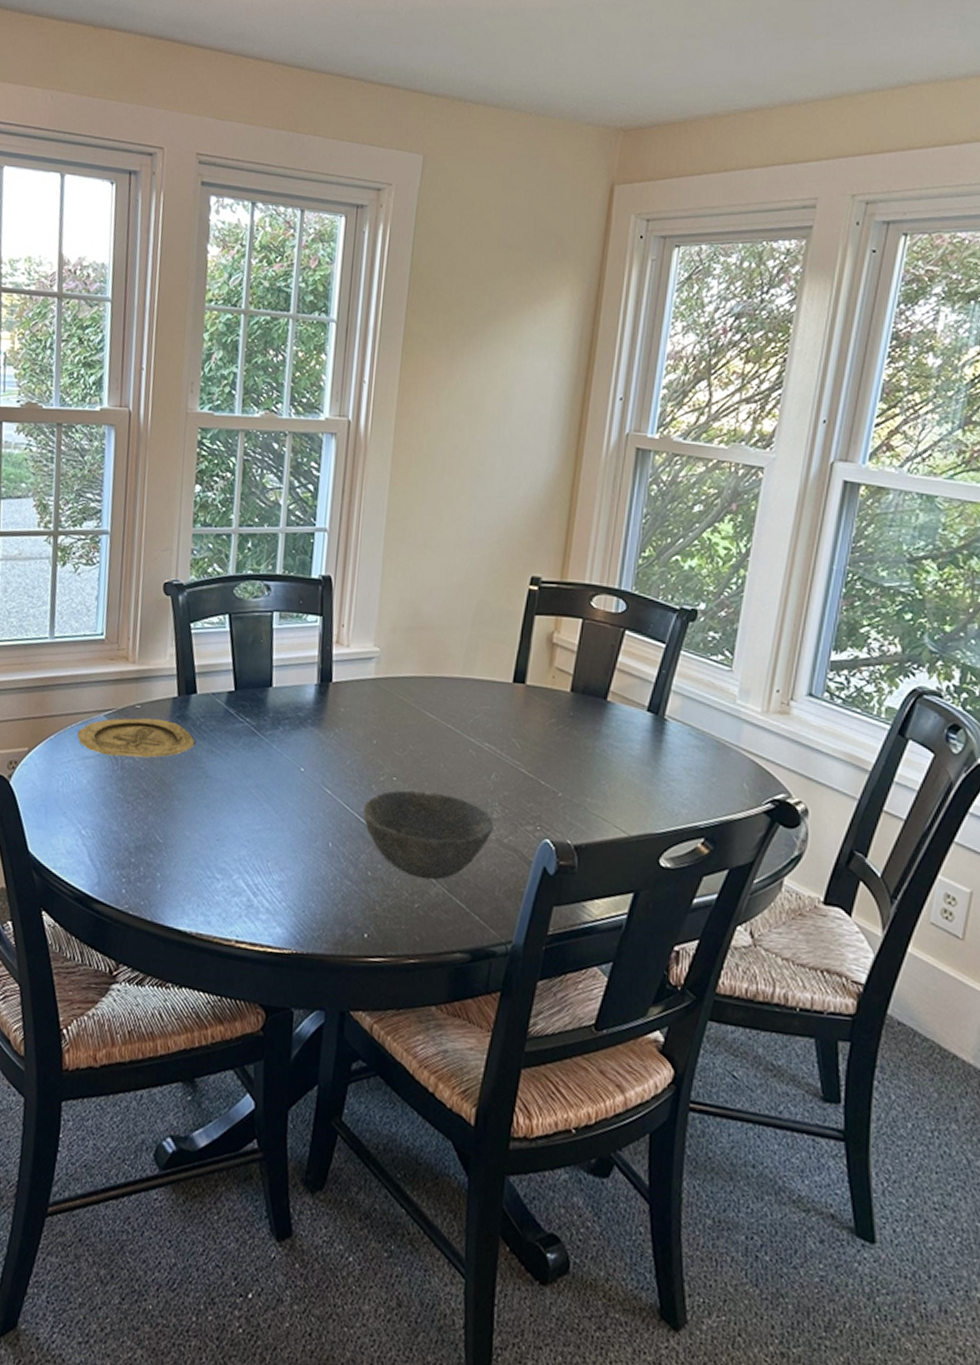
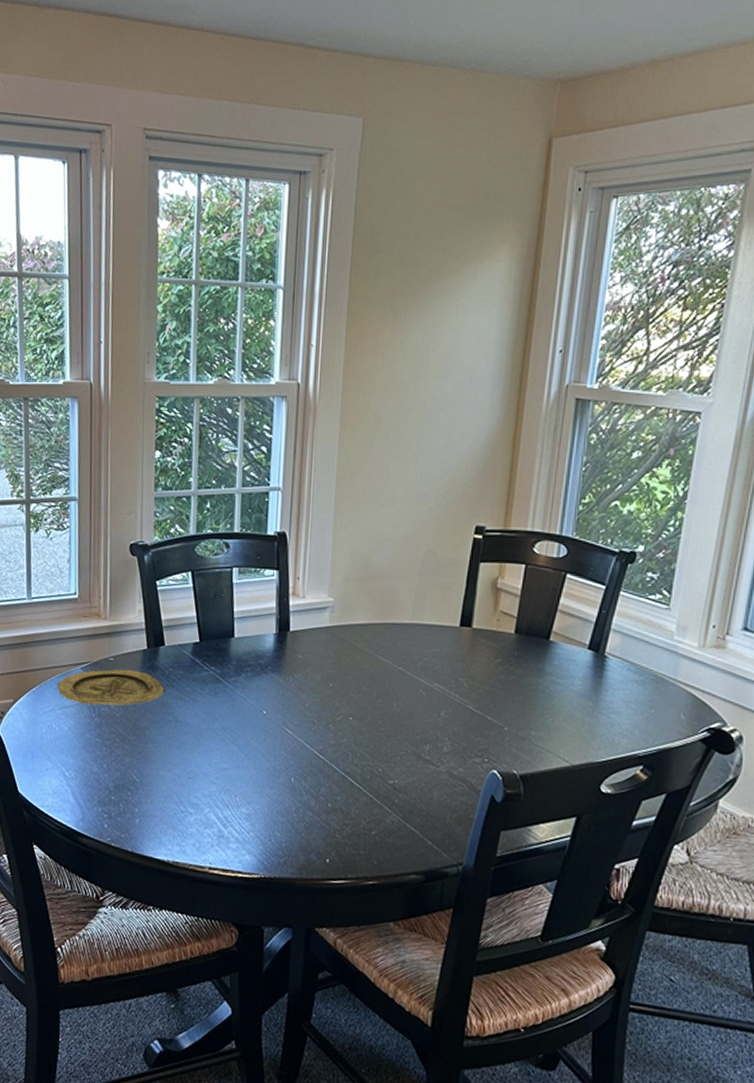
bowl: present [363,790,494,880] -> none [322,728,444,810]

